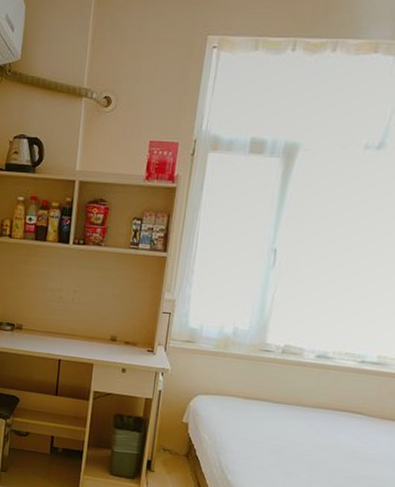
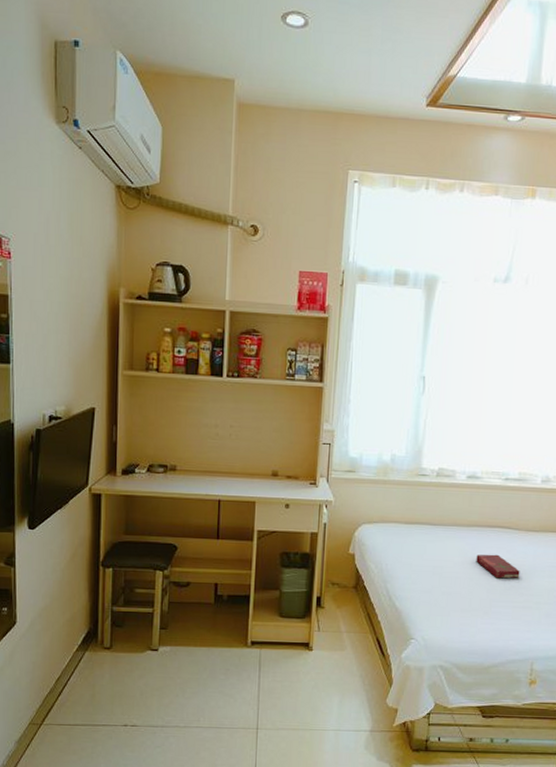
book: none [320,438,371,467] -> present [476,554,520,579]

